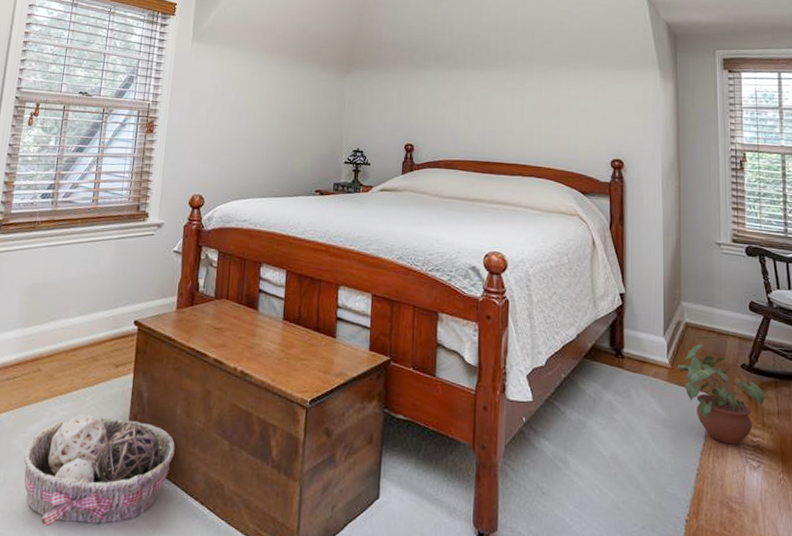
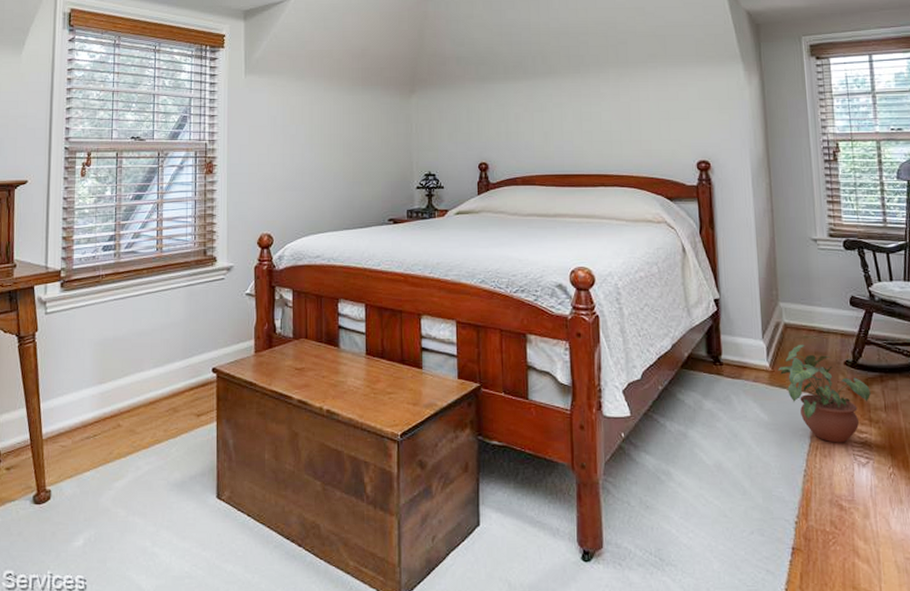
decorative basket: present [23,414,175,527] -> none [113,467,266,580]

